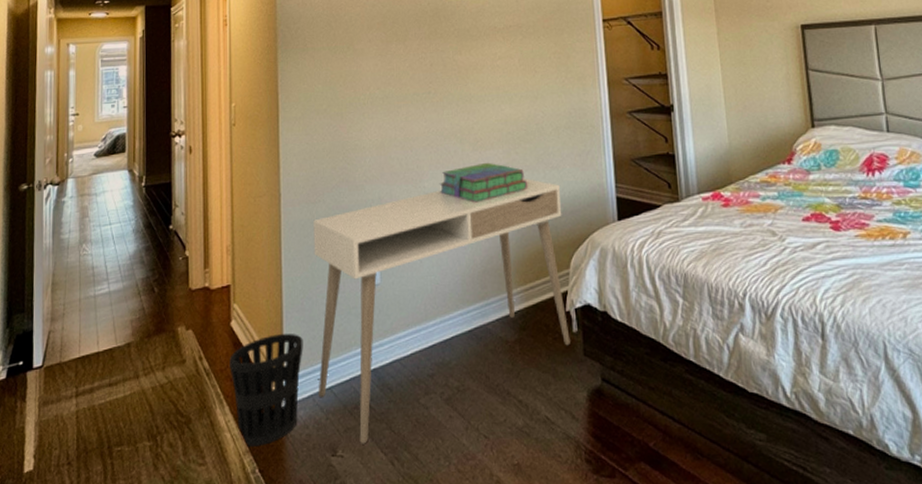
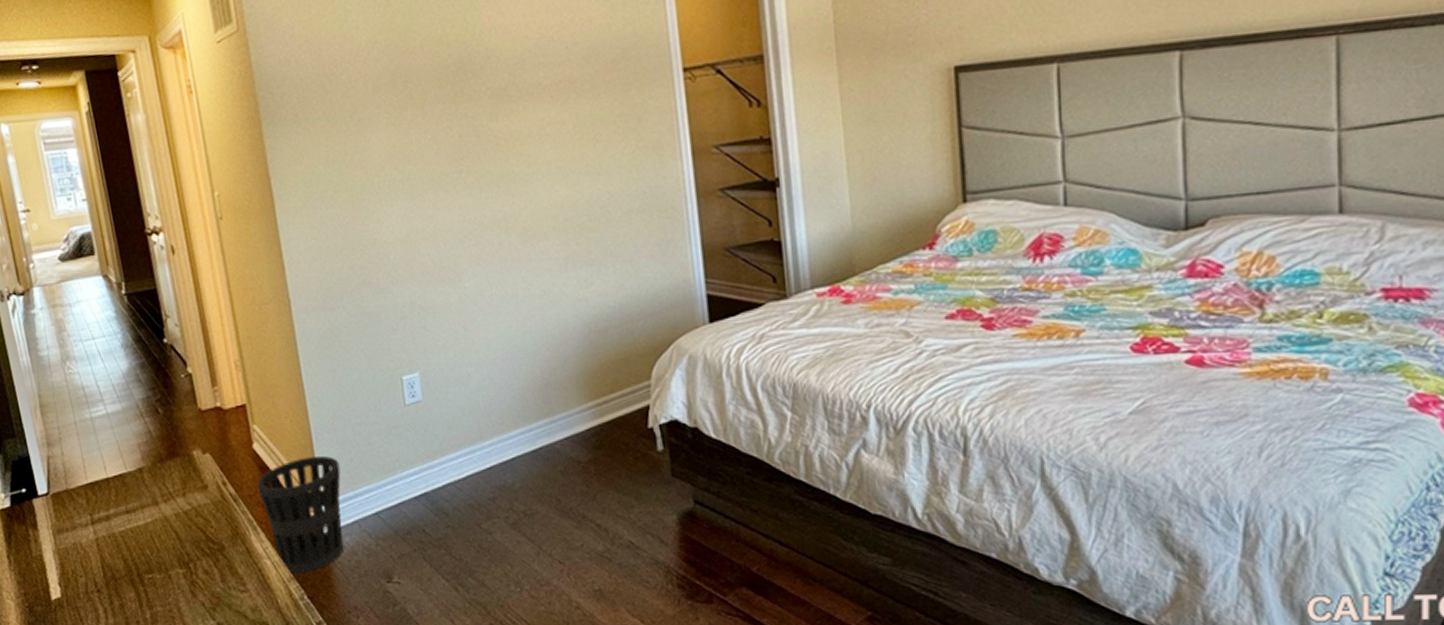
desk: present [313,179,570,444] -> none [334,275,655,571]
stack of books: present [439,162,528,203] -> none [483,256,595,305]

